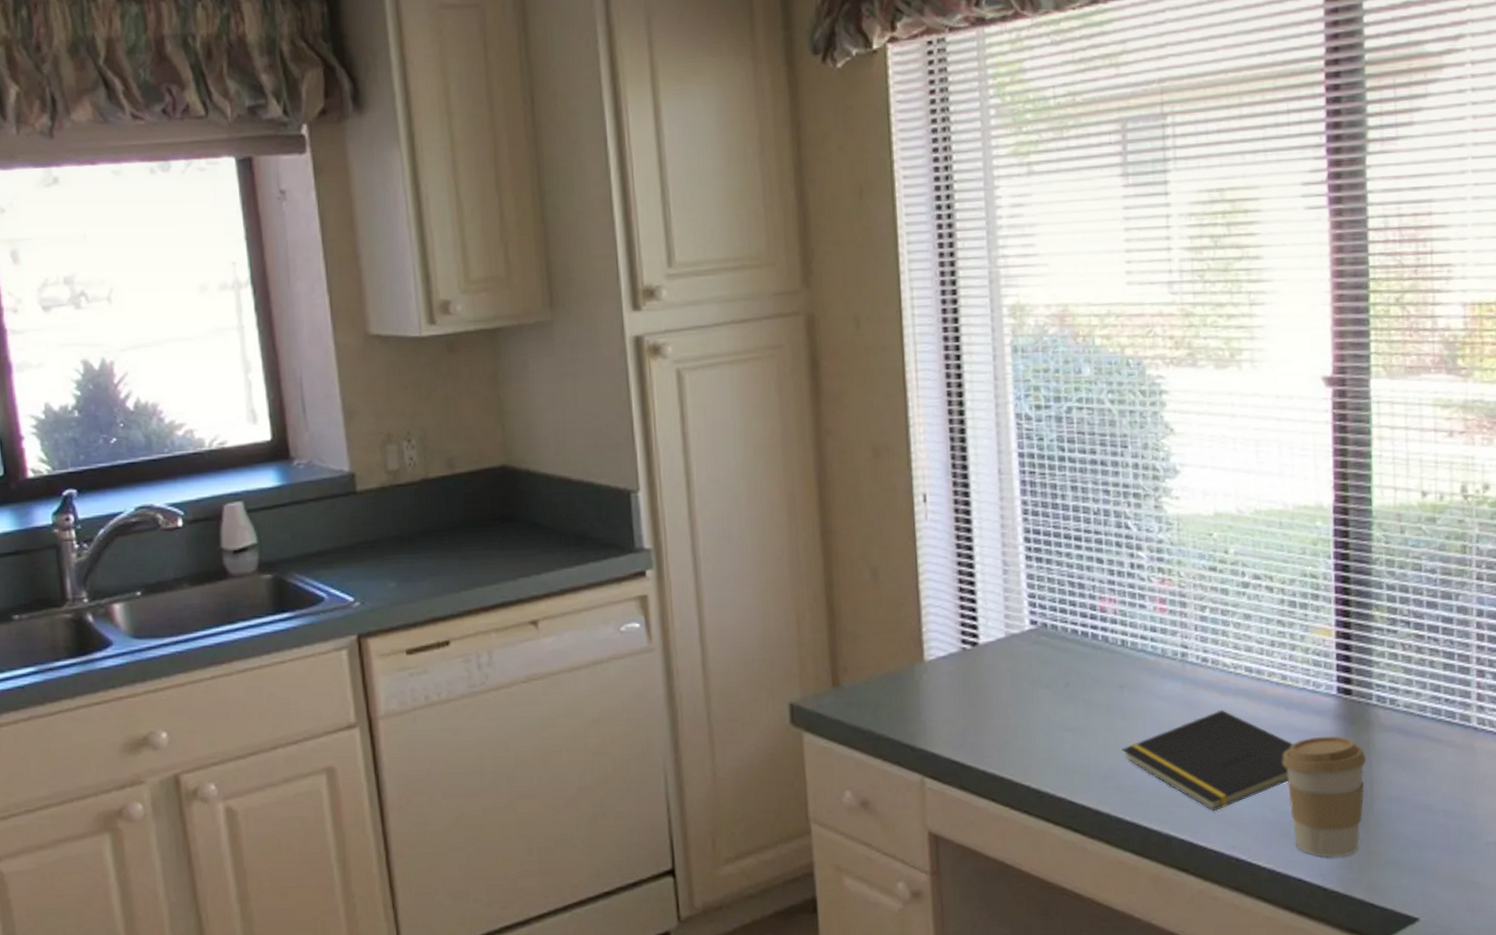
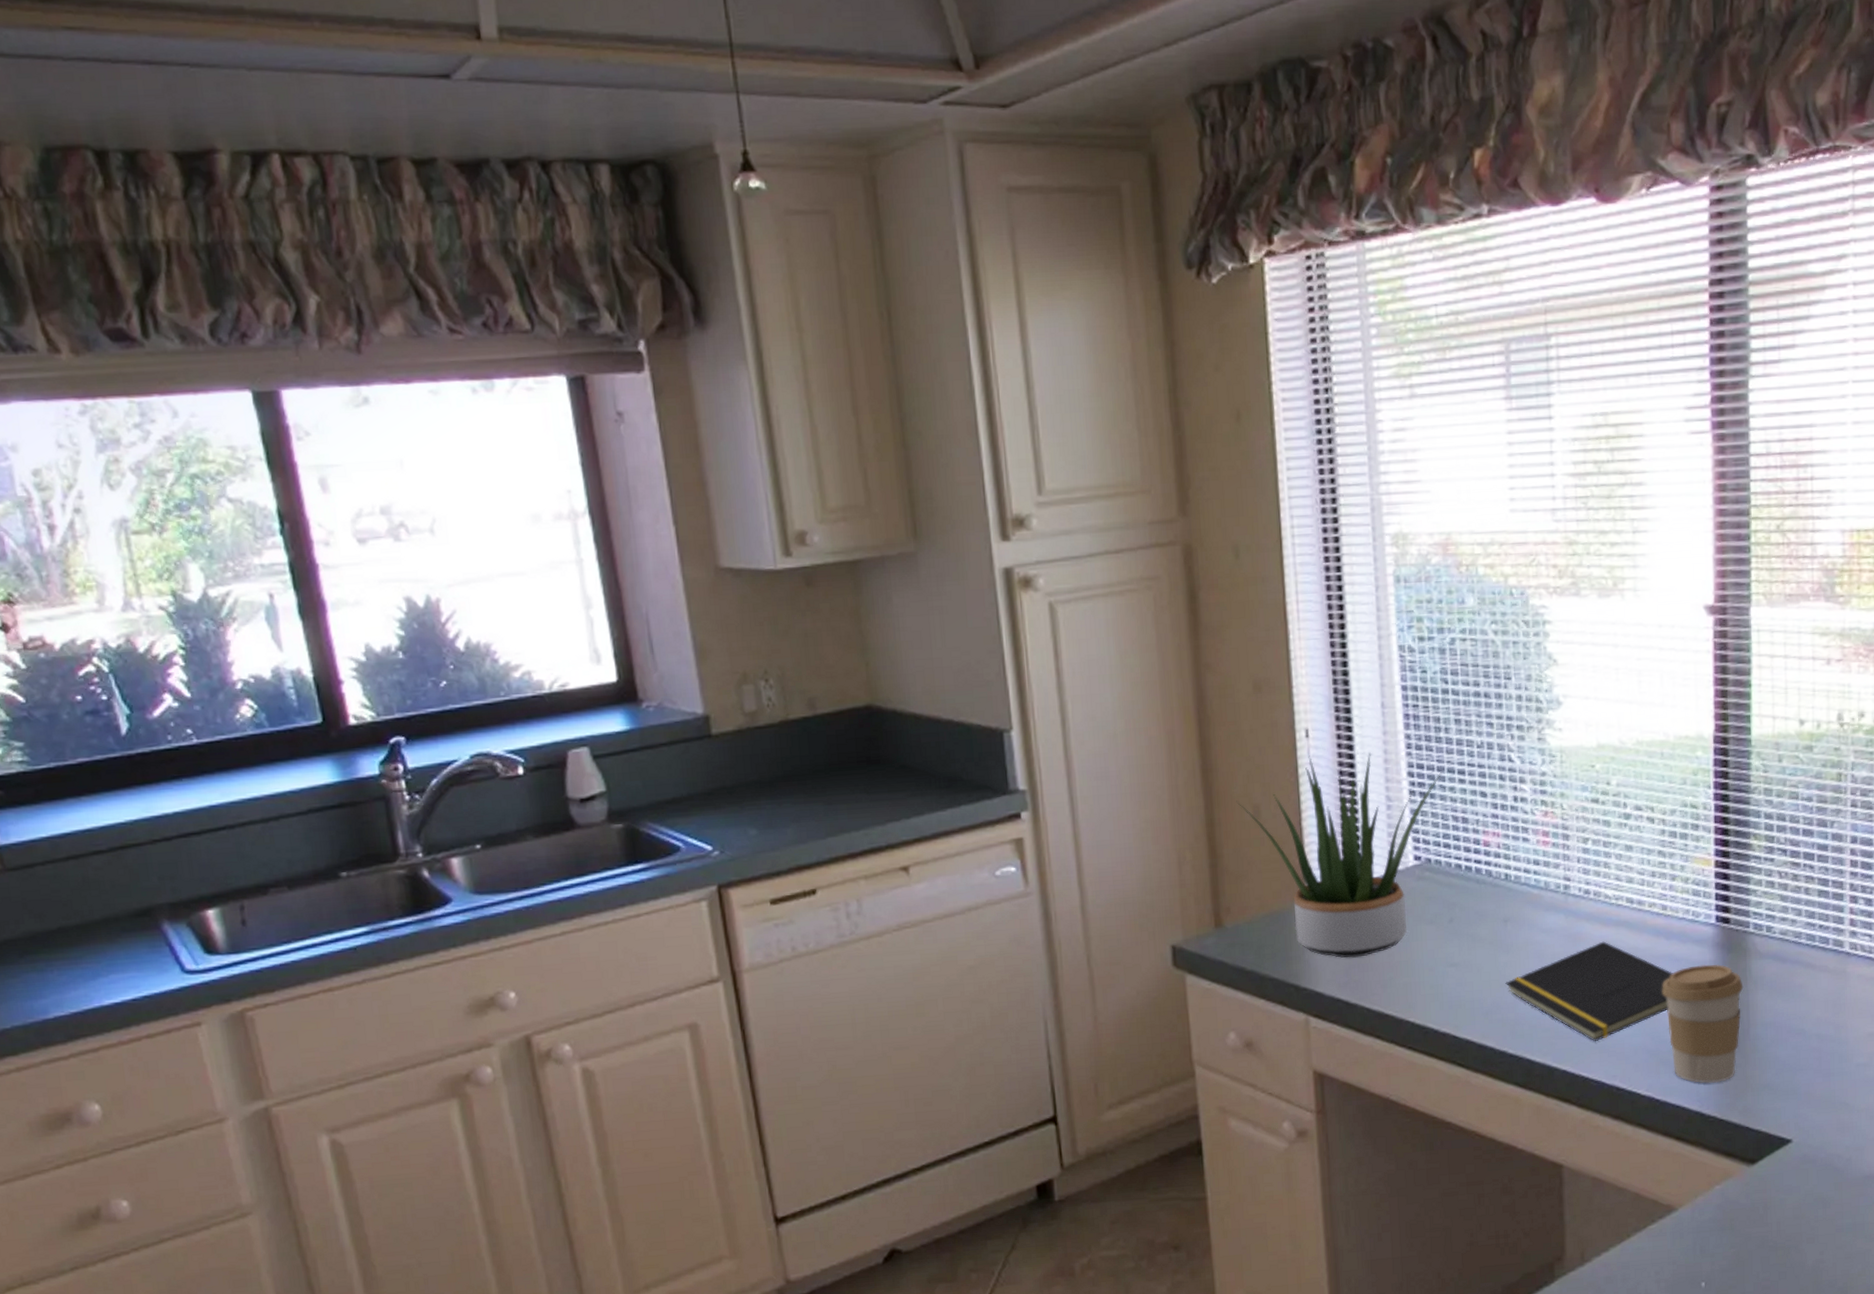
potted plant: none [854,518,1059,720] -> present [1236,752,1442,958]

